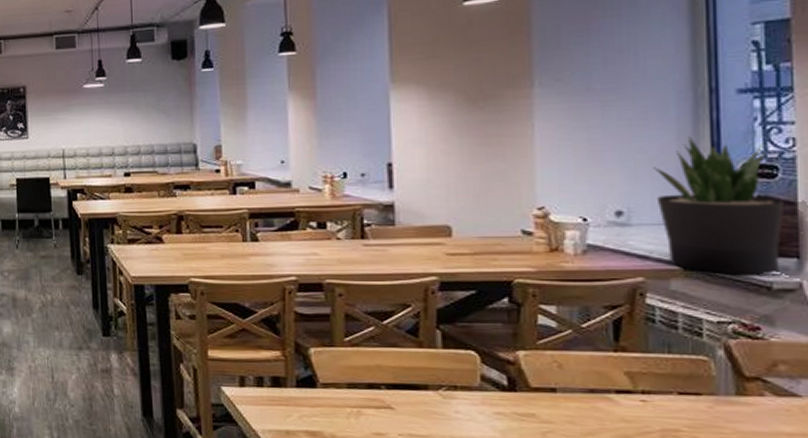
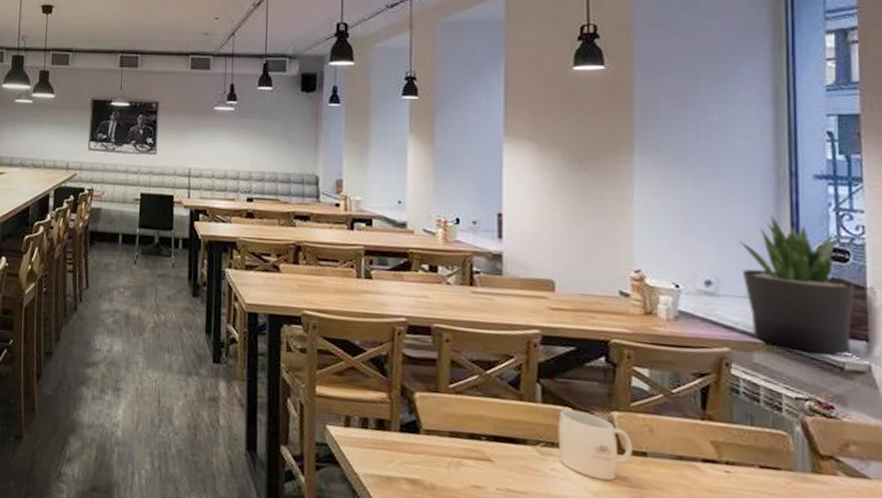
mug: none [460,352,540,419] -> present [557,408,632,481]

